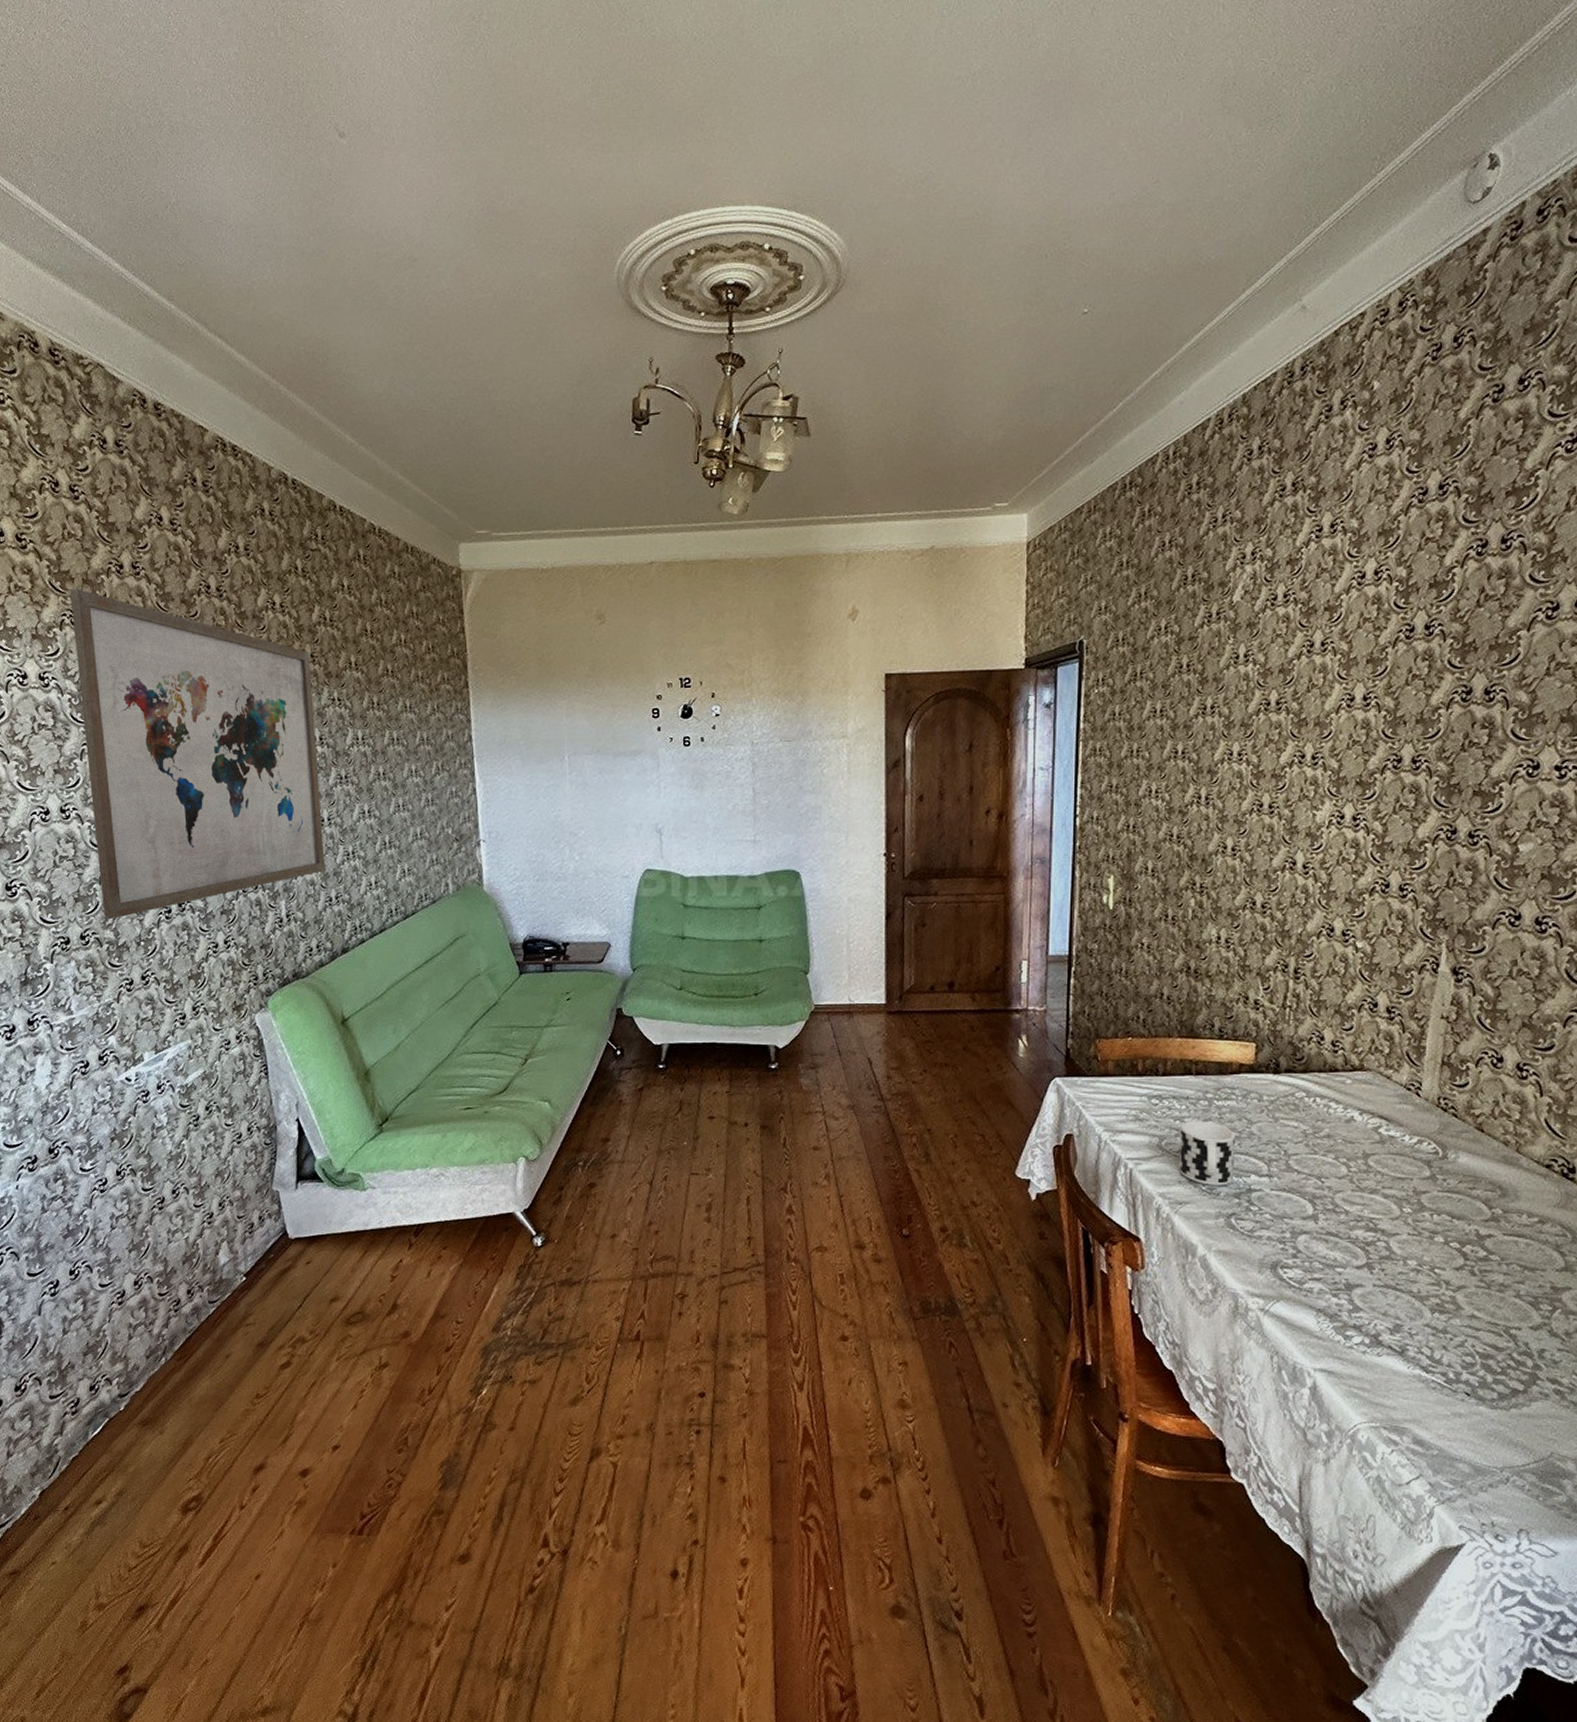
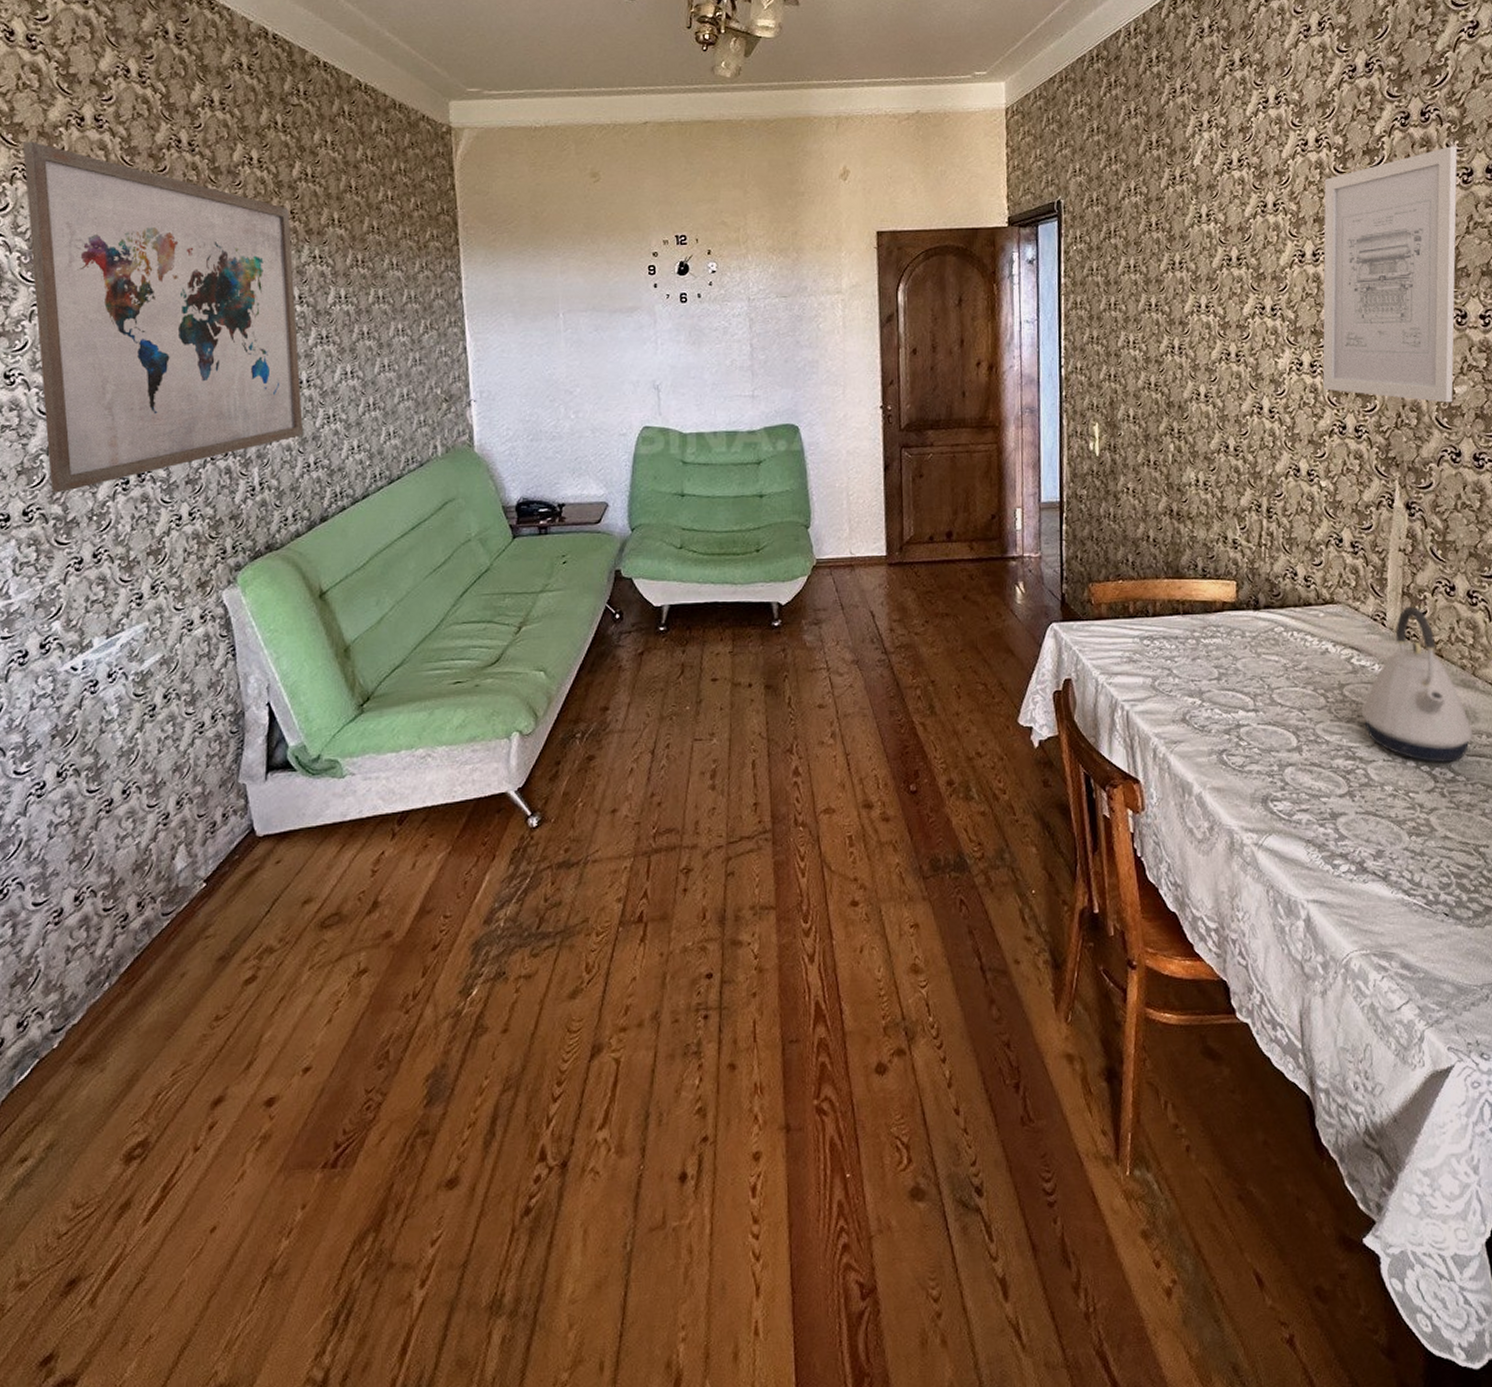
cup: present [1178,1121,1236,1185] -> none [1171,659,1223,723]
wall art: none [1366,577,1543,862] -> present [1322,146,1458,403]
kettle: none [1386,1077,1512,1241] -> present [1361,606,1473,763]

